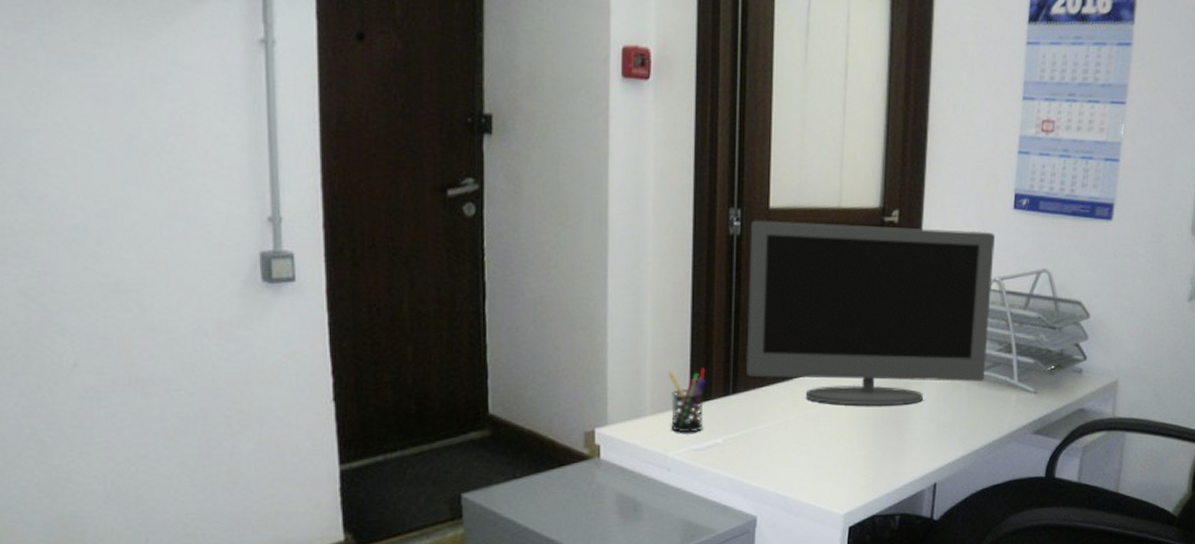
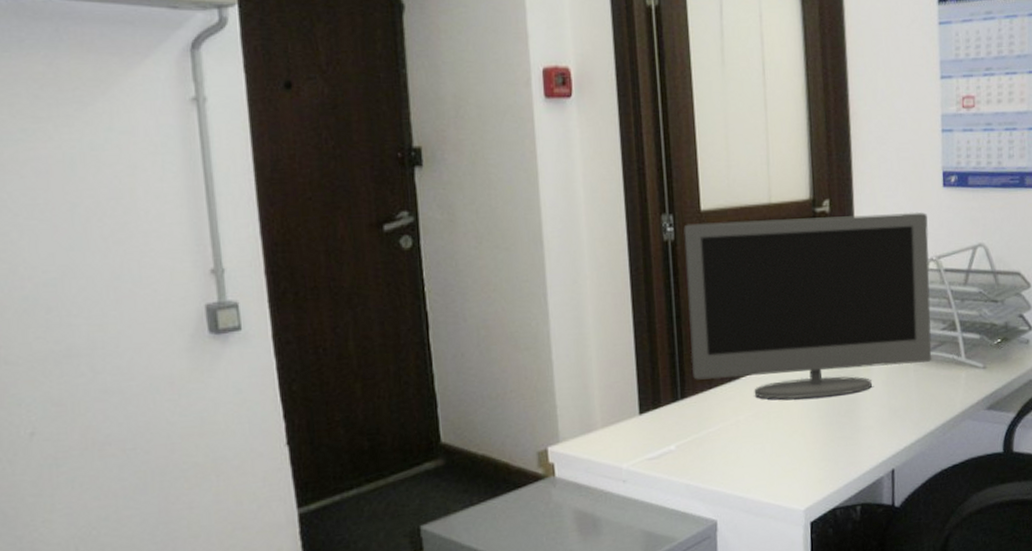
pen holder: present [668,368,706,433] -> none [615,376,655,443]

